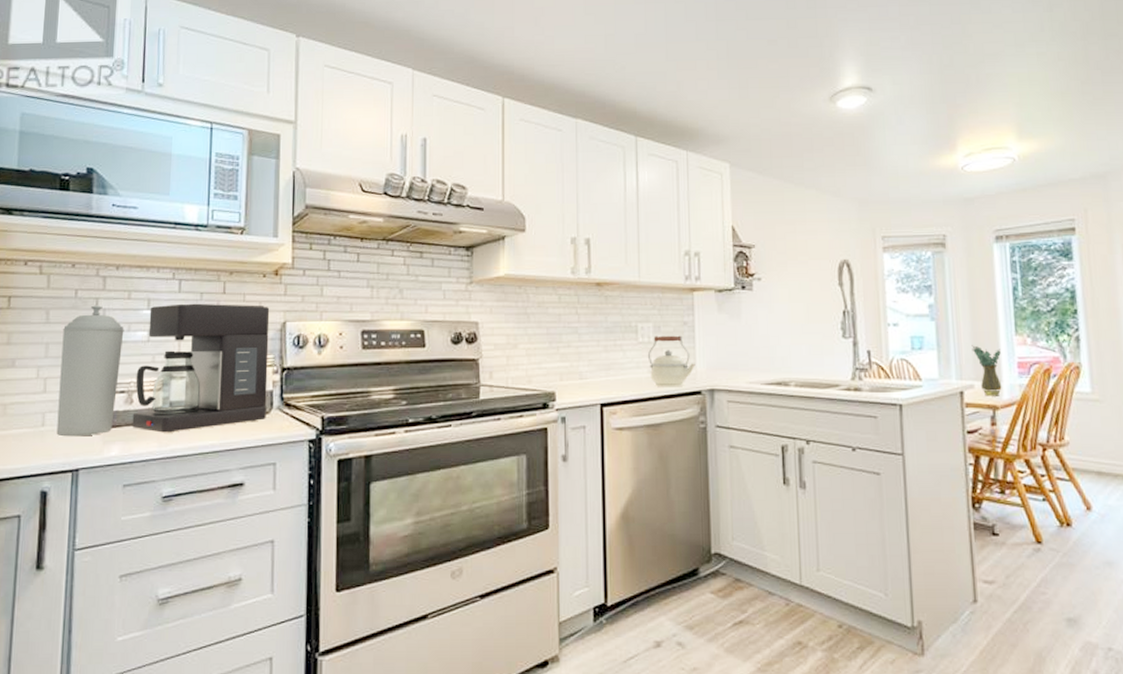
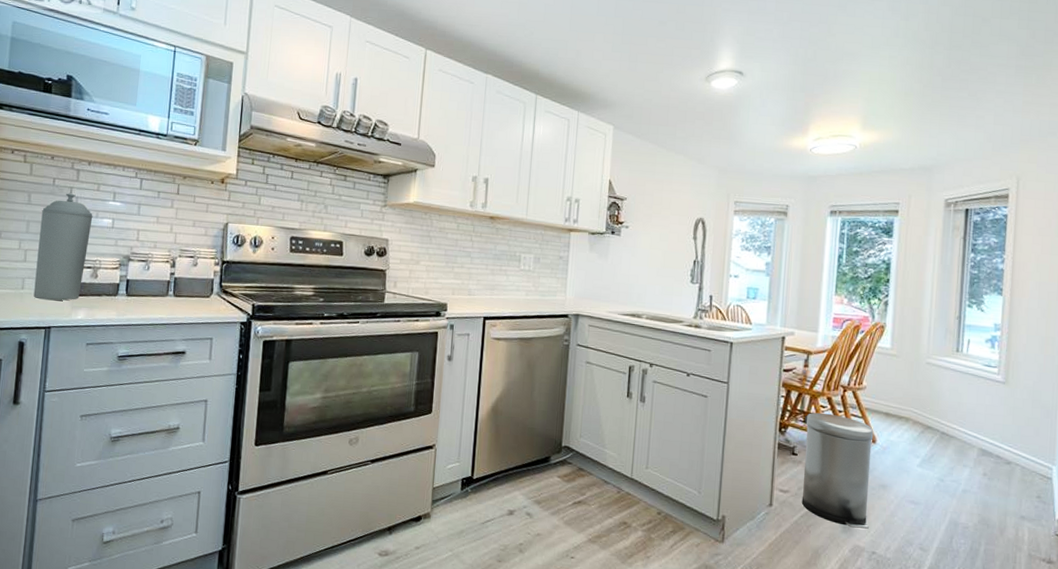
coffee maker: present [132,303,270,433] -> none [96,199,215,305]
kettle: present [647,335,695,388] -> none [526,265,566,310]
vase: present [972,345,1002,396] -> none [797,300,821,344]
pedal bin: none [1001,479,1099,619] -> present [801,412,874,529]

